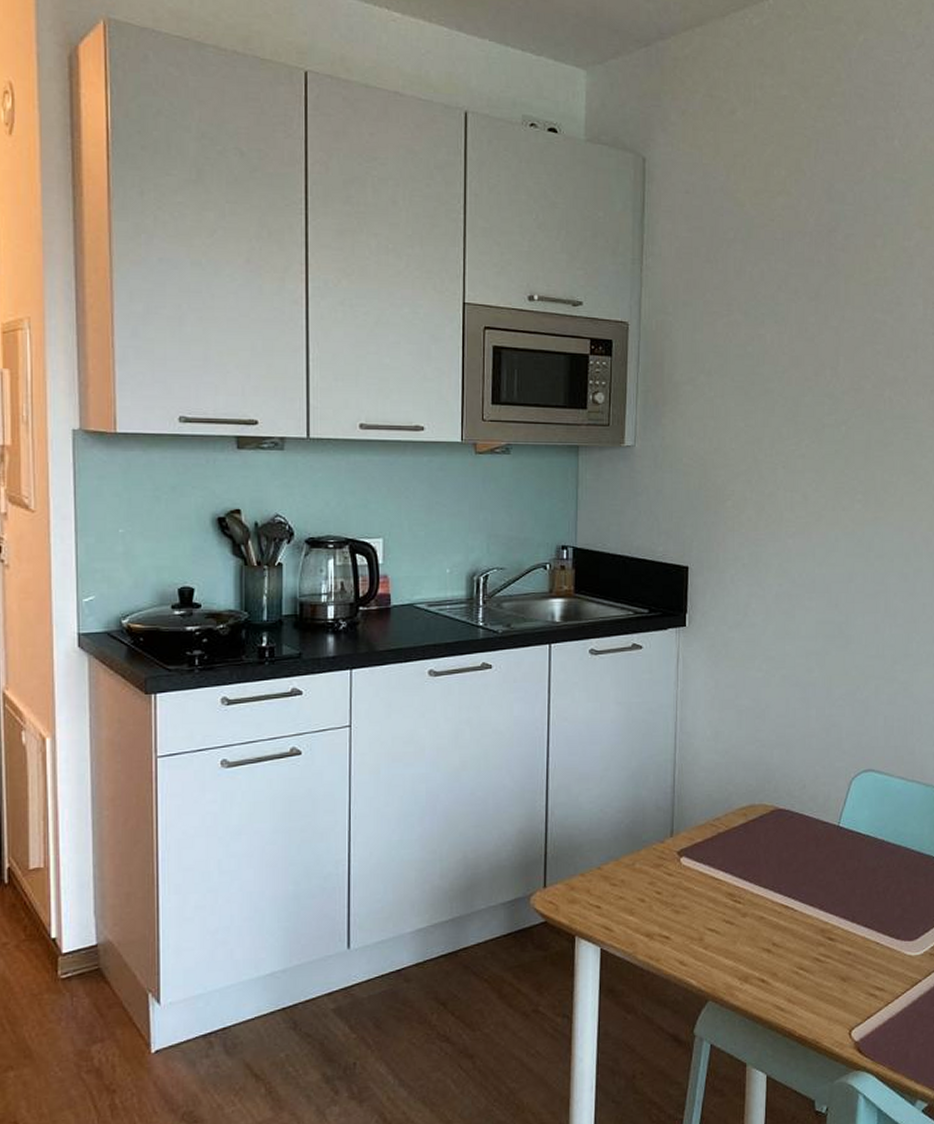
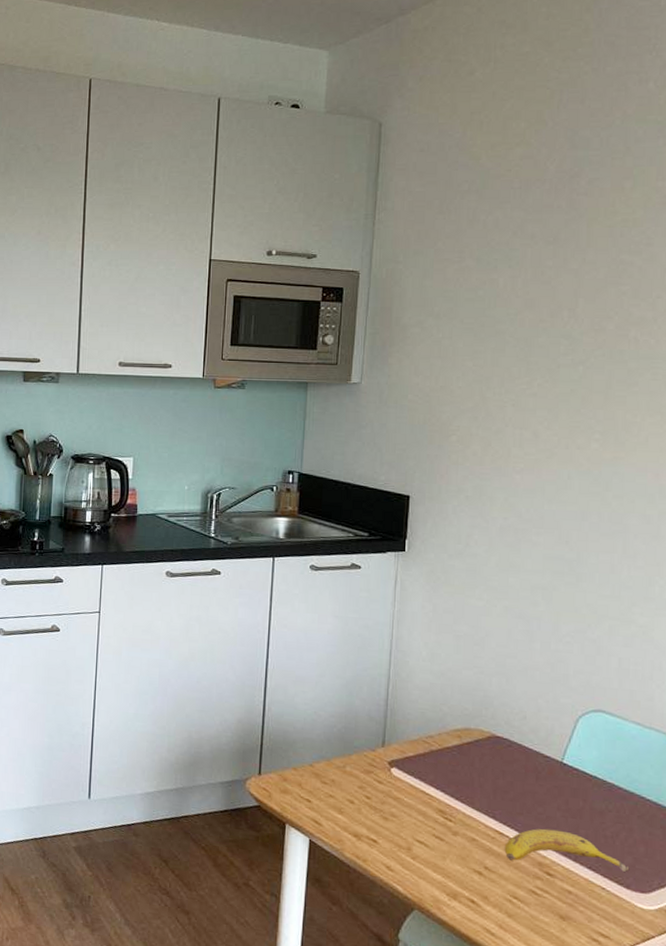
fruit: none [790,893,899,932] -> present [504,828,630,872]

